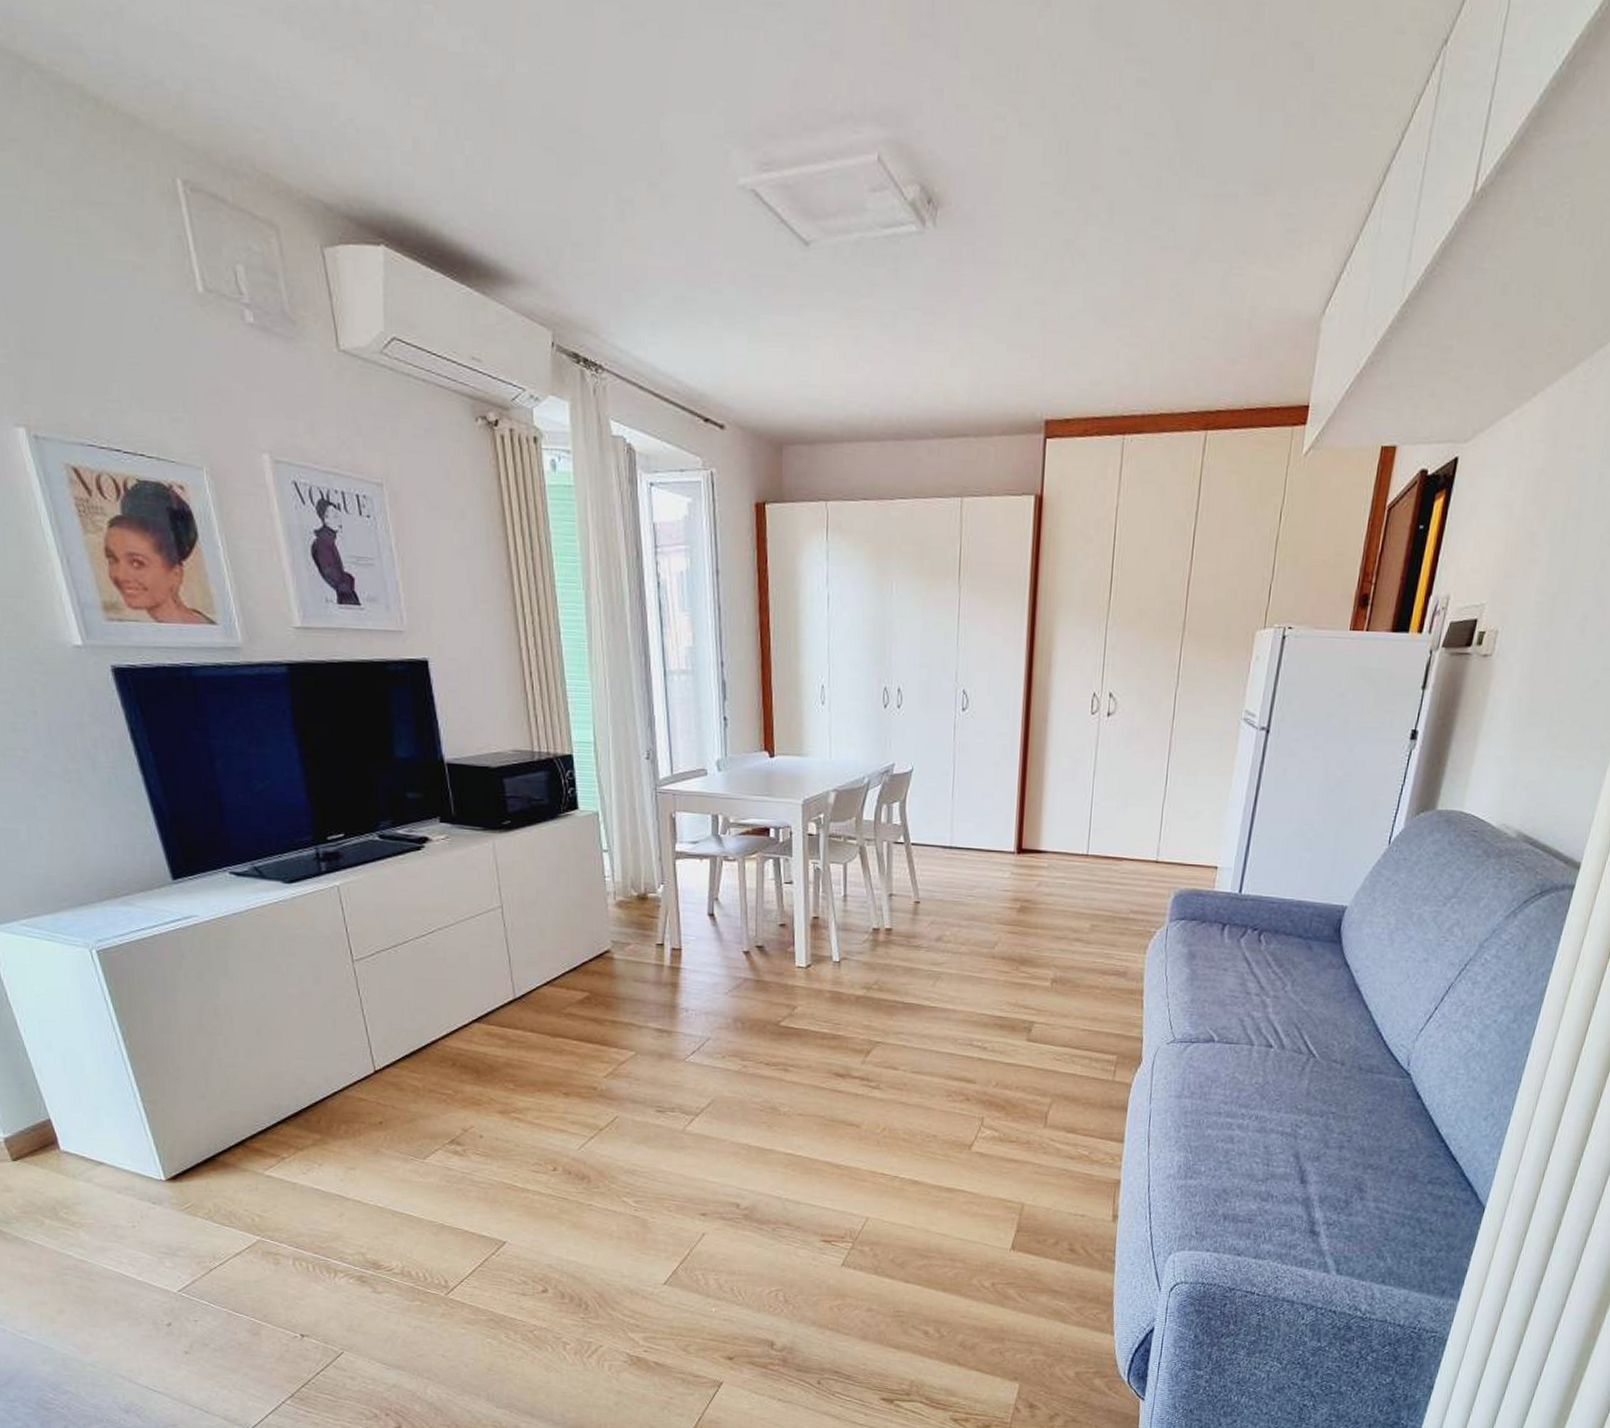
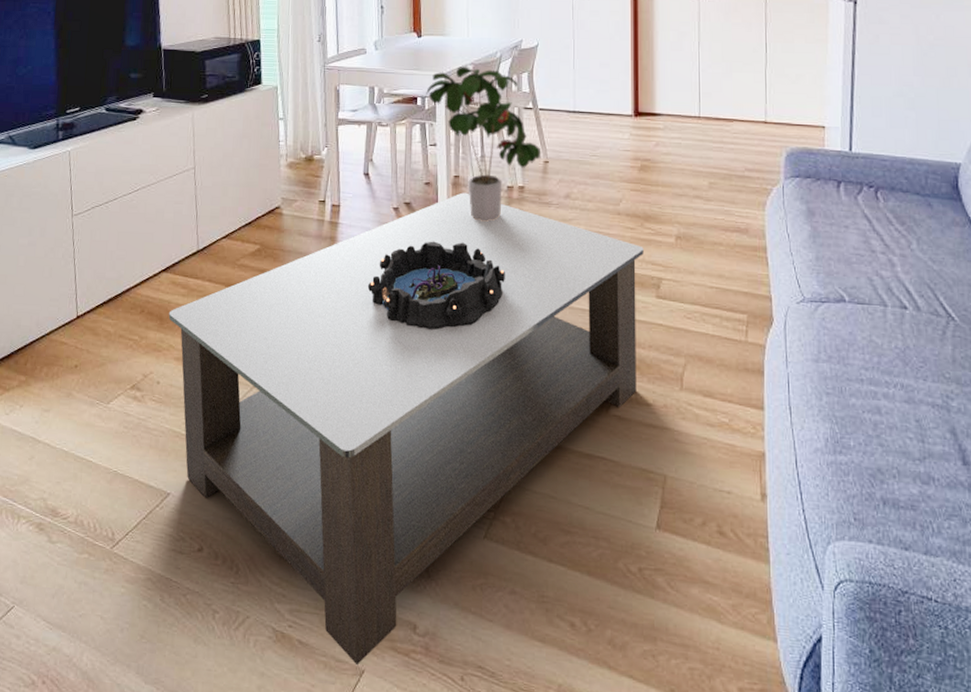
coffee table: none [486,935,1017,1379] -> present [168,192,644,666]
decorative bowl: none [715,986,868,1077] -> present [367,241,505,331]
potted plant: none [780,793,912,966] -> present [426,66,541,222]

